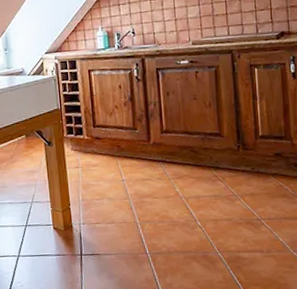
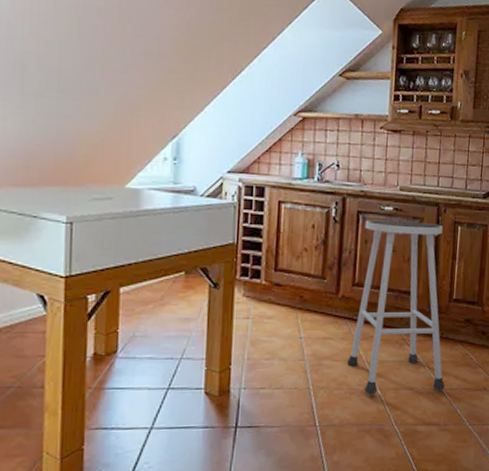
stool: none [164,69,263,226] -> present [346,219,445,395]

